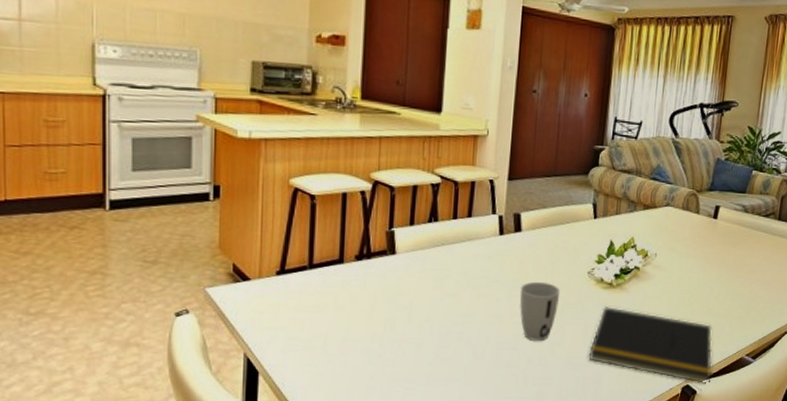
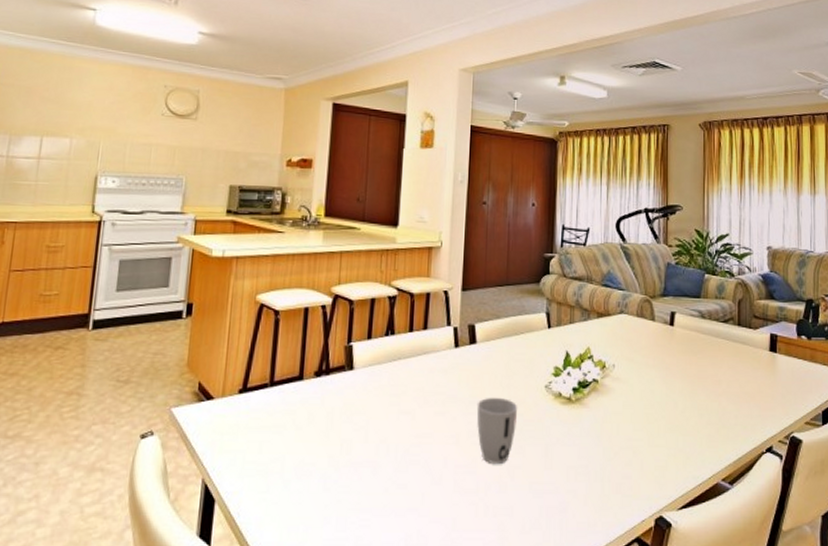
notepad: present [588,307,713,383] -> none [551,424,687,514]

